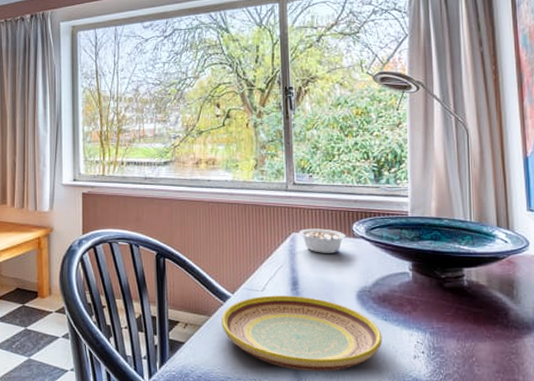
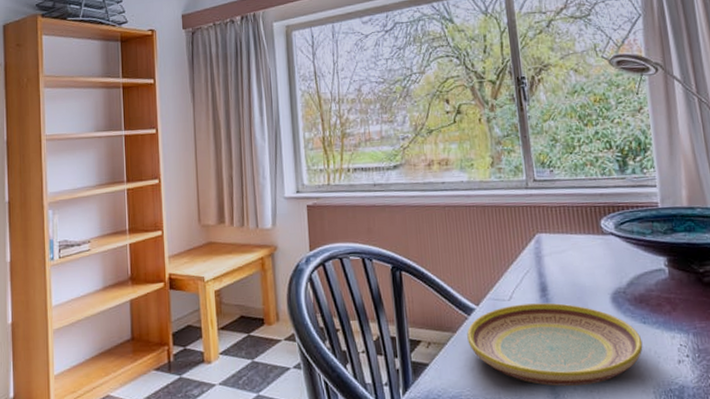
legume: present [298,228,346,253] -> none [543,227,595,254]

